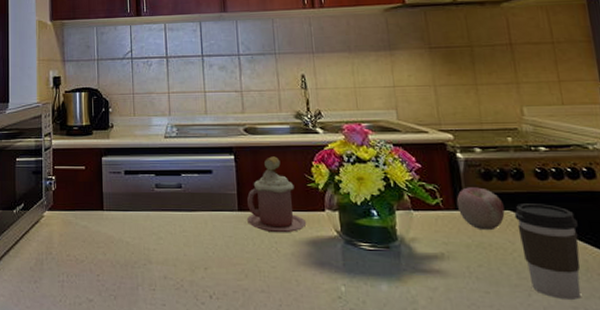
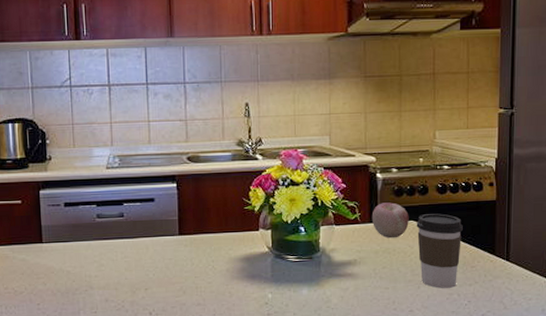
mug: present [246,156,307,233] -> none [186,183,242,253]

